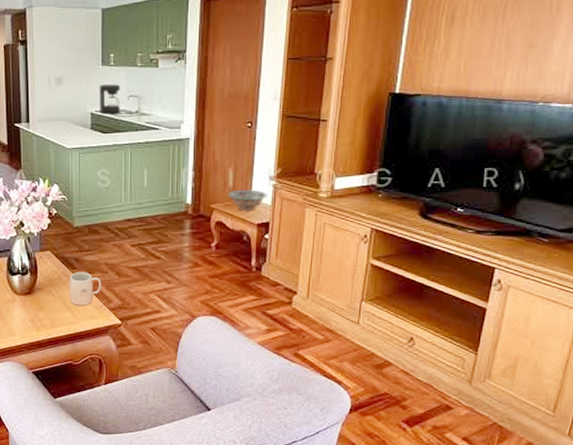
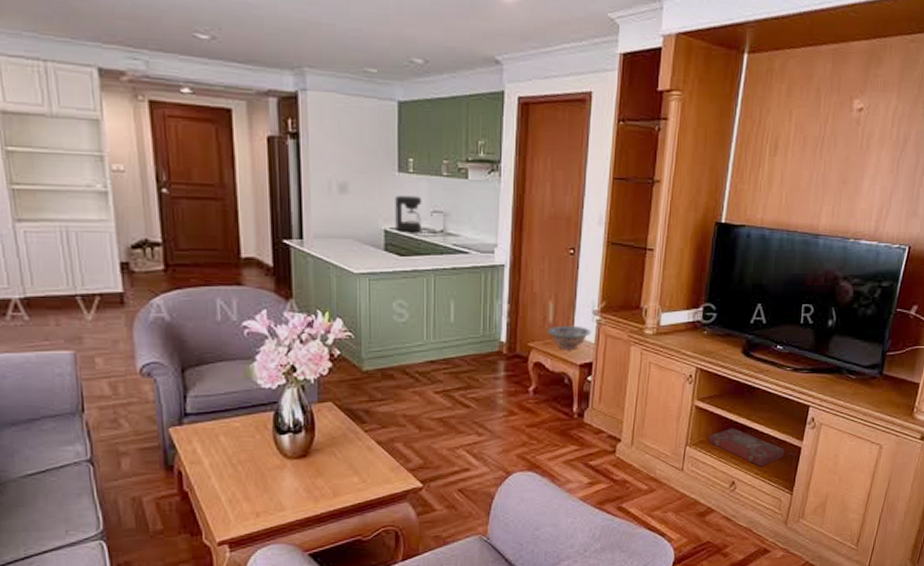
mug: present [69,272,102,306] -> none [357,427,399,468]
decorative box: none [384,286,467,325] -> present [708,428,784,466]

